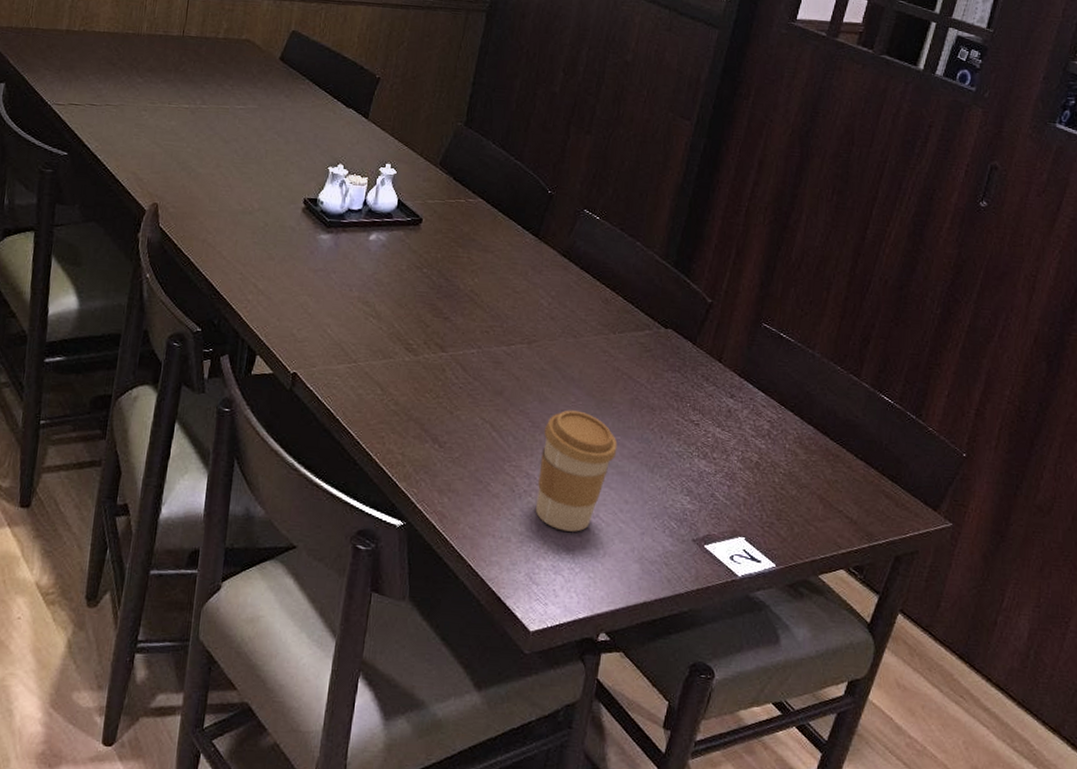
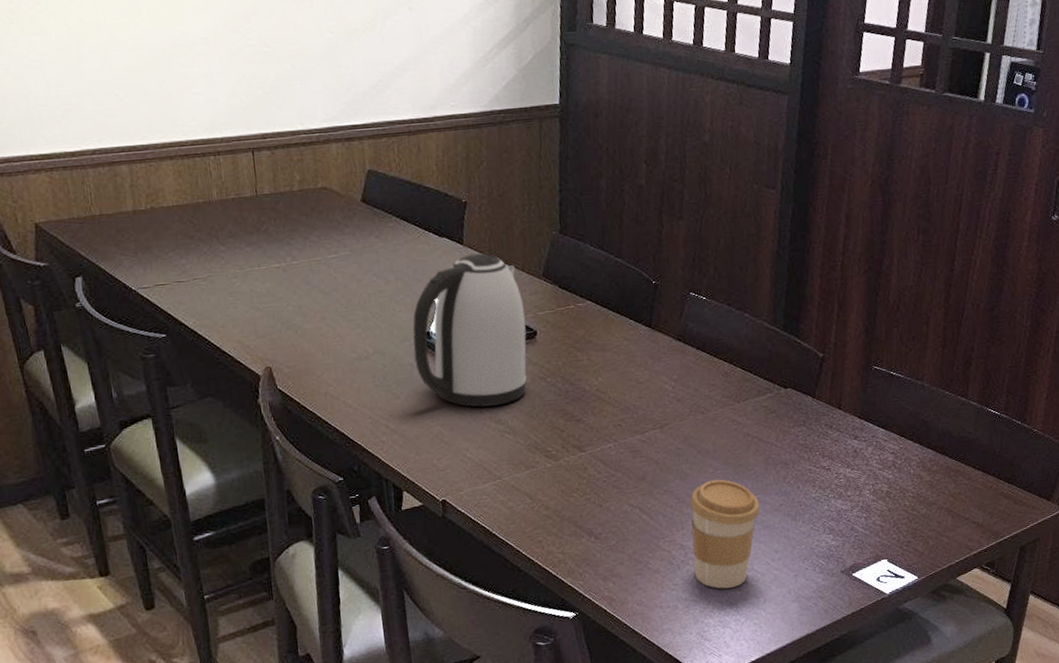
kettle: none [296,129,415,287] -> present [412,253,527,407]

